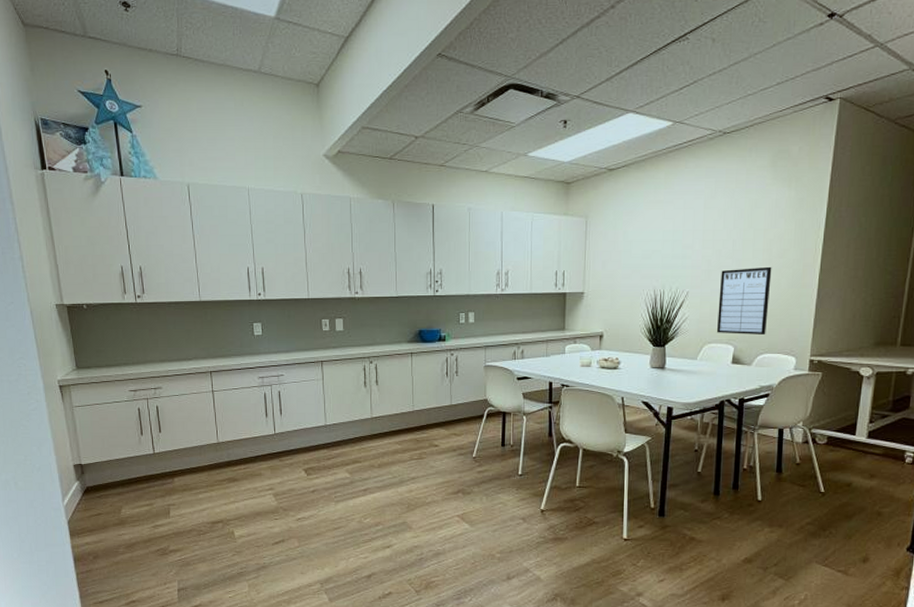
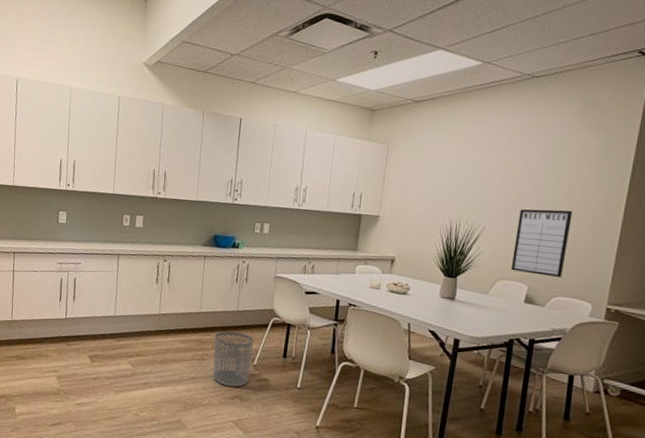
waste bin: none [431,426,471,482] -> present [213,331,254,387]

